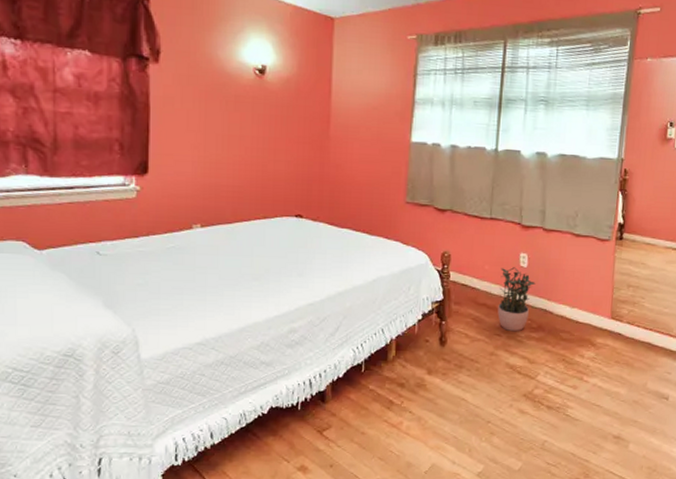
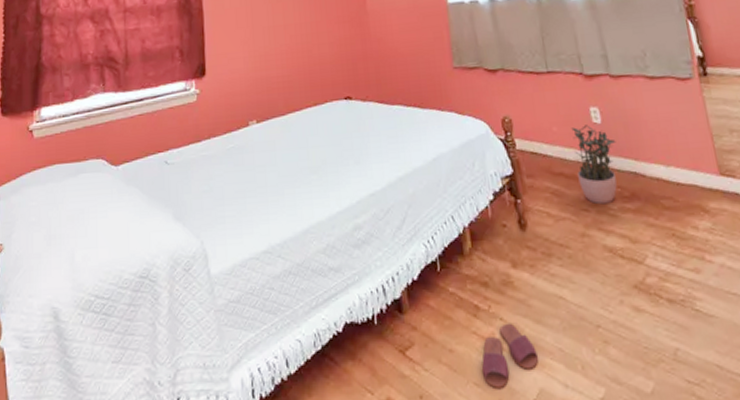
slippers: none [387,415,435,462] -> present [482,323,538,388]

